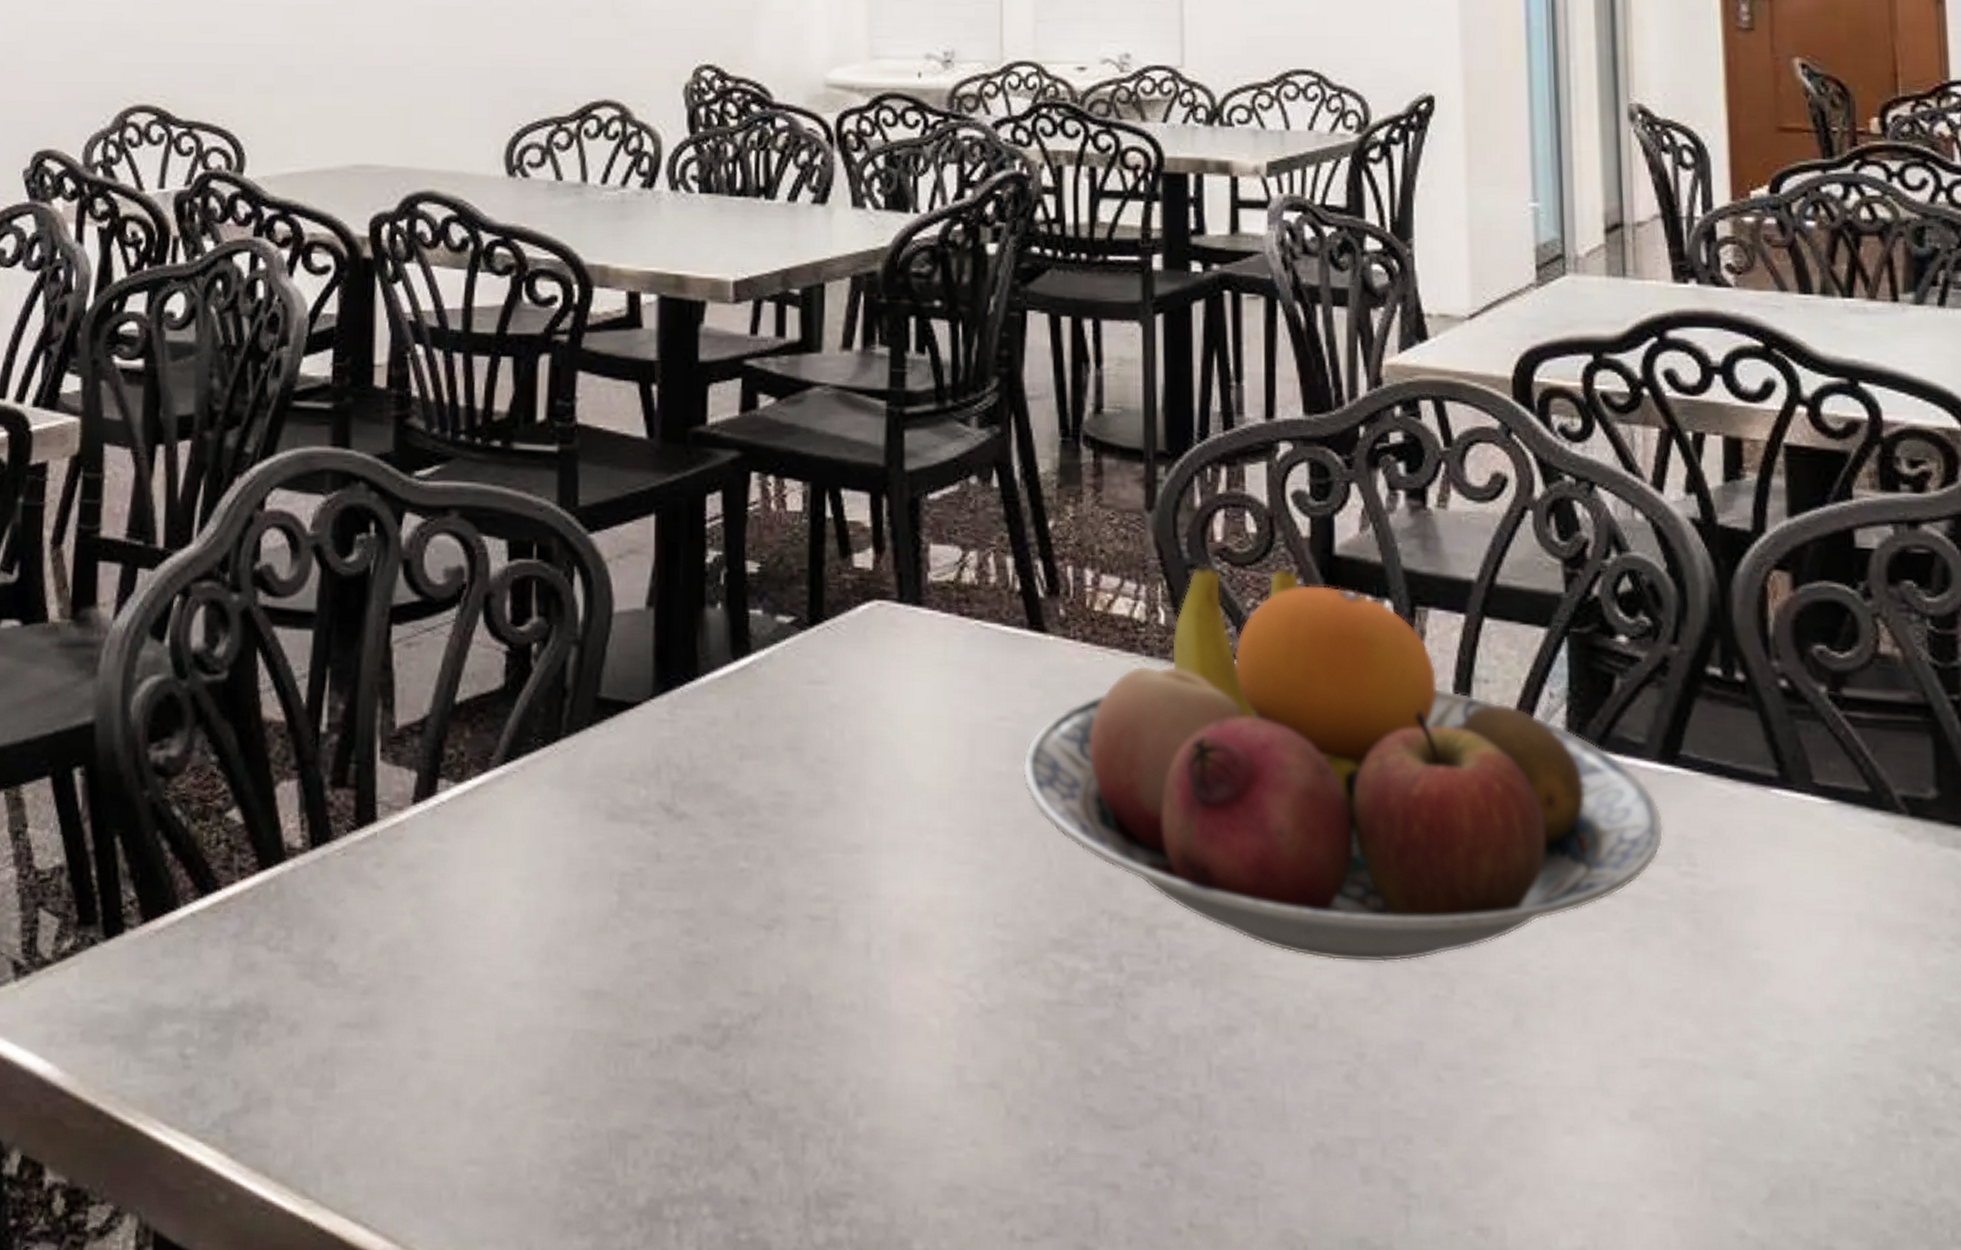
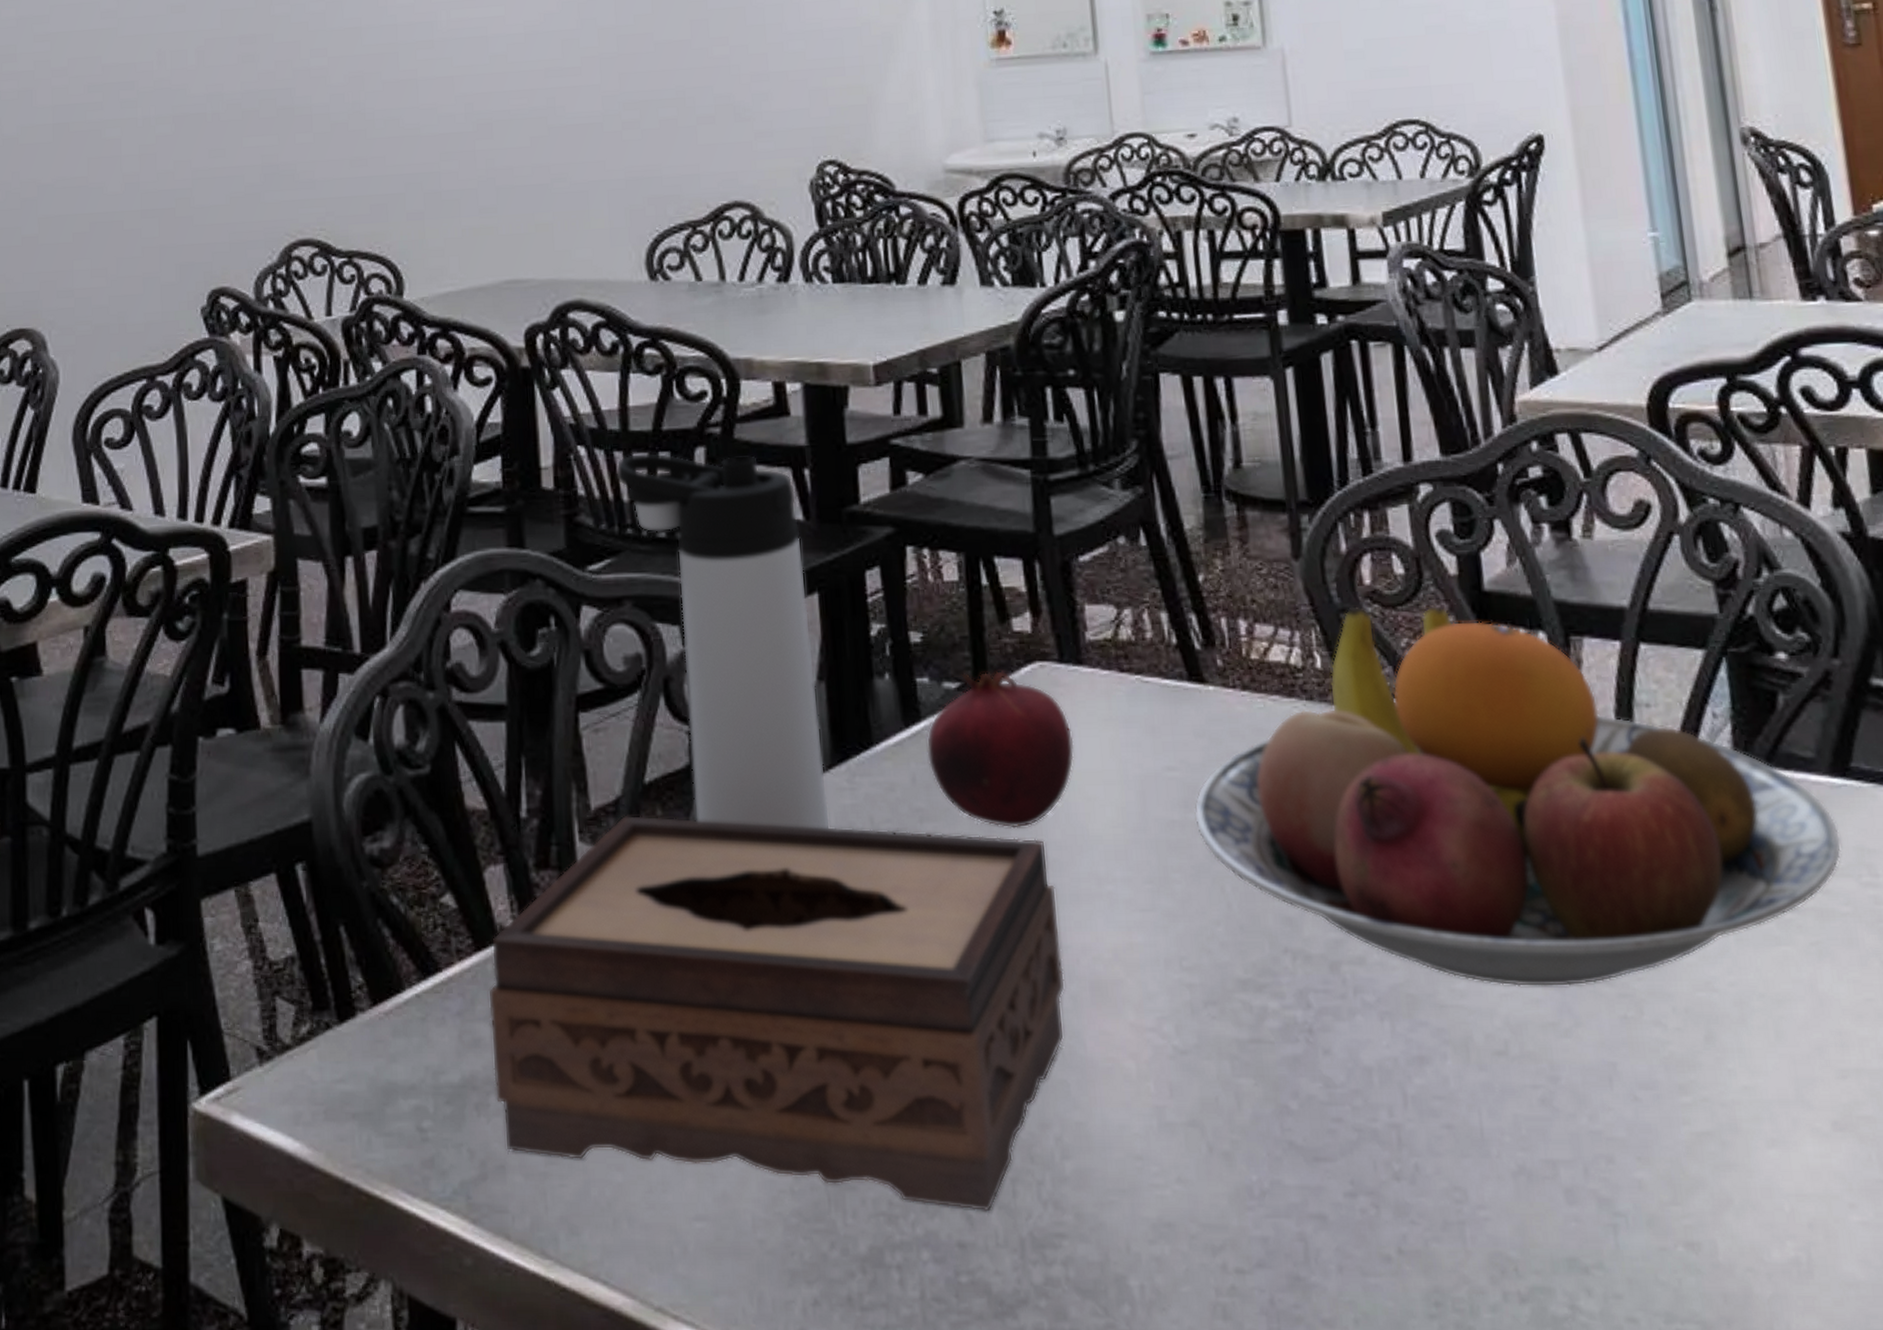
tissue box: none [266,735,875,1168] -> present [488,815,1065,1212]
thermos bottle: none [453,356,647,762] -> present [616,452,831,830]
fruit: none [753,607,906,772] -> present [926,671,1075,829]

